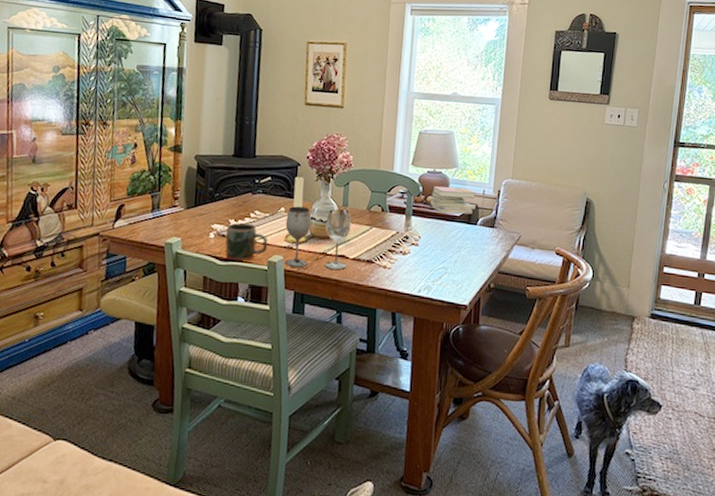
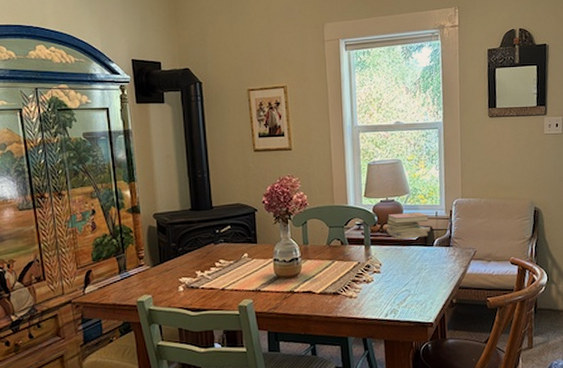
mug: present [225,222,268,261] -> none [194,272,236,310]
candle holder: present [284,175,308,244] -> none [251,220,274,286]
wineglass: present [285,206,351,271] -> none [250,248,314,309]

